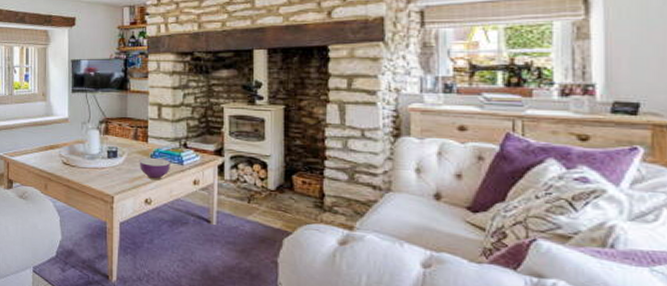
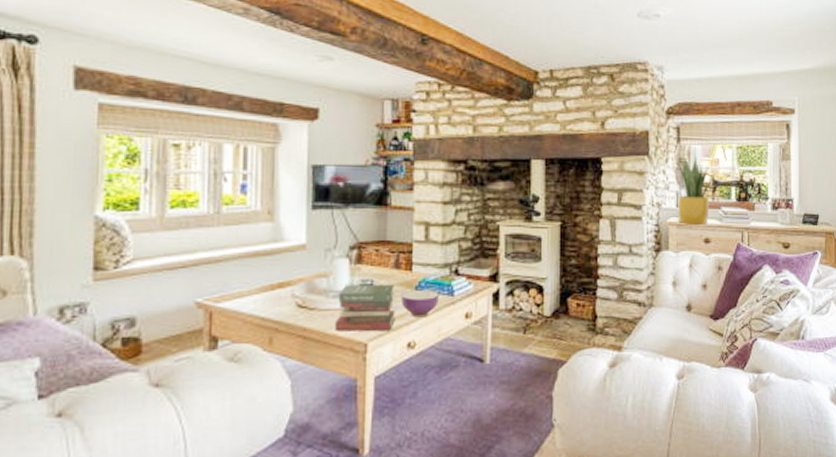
books: none [90,150,135,189] -> present [335,283,395,332]
planter: none [420,40,472,111] -> present [677,156,715,225]

